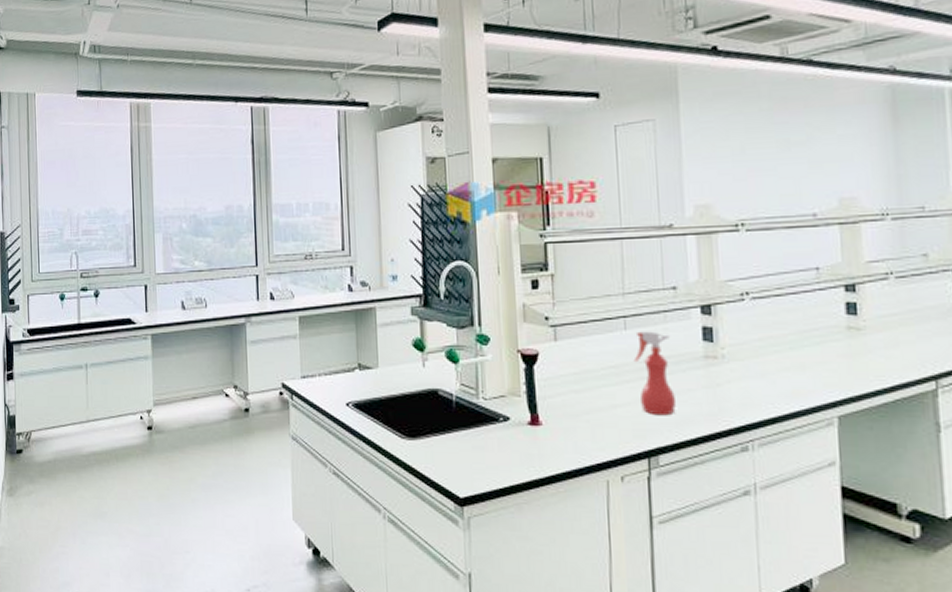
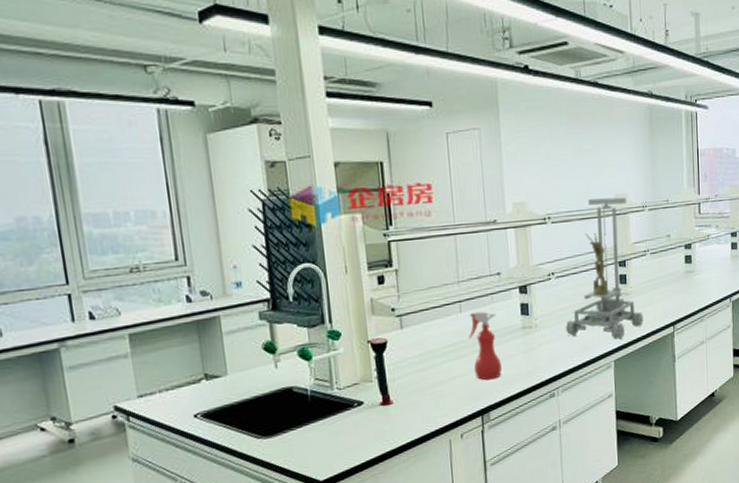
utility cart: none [765,201,885,388] -> present [566,197,644,340]

